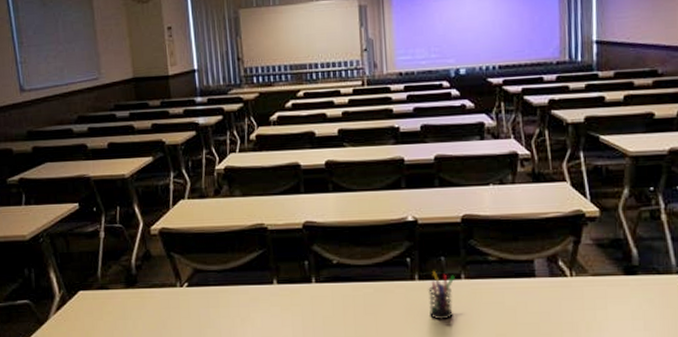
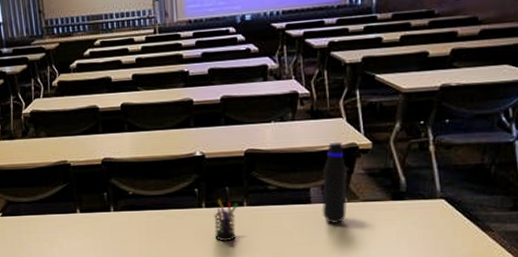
water bottle: none [547,208,576,302] -> present [322,141,348,224]

